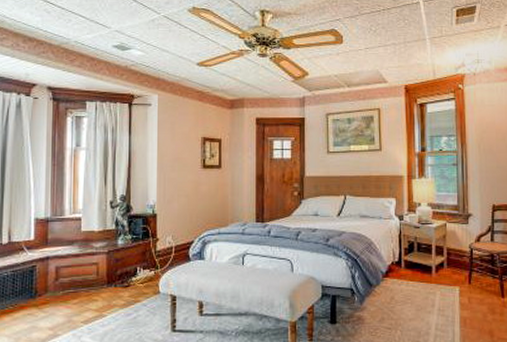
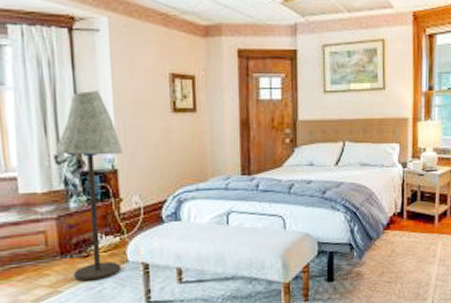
floor lamp: none [111,151,162,308] -> present [55,91,123,282]

